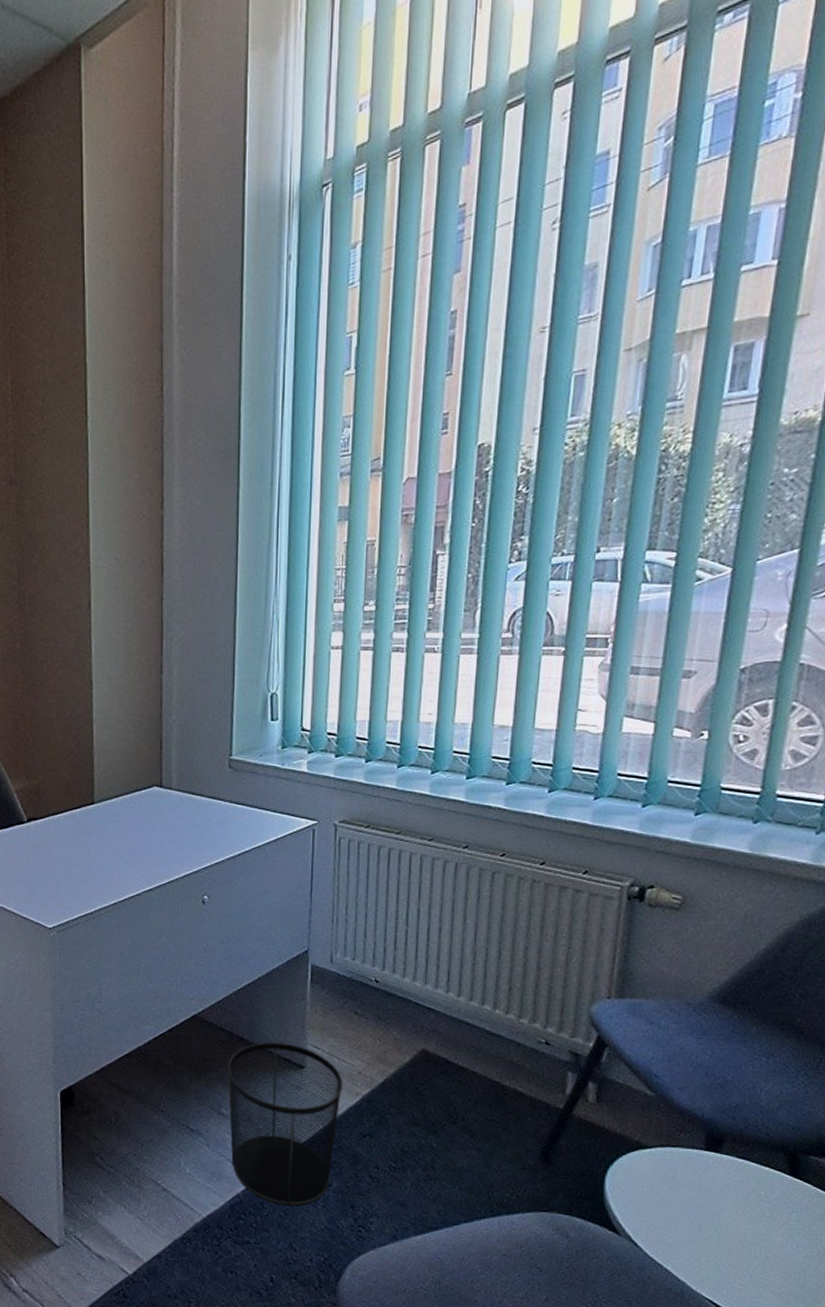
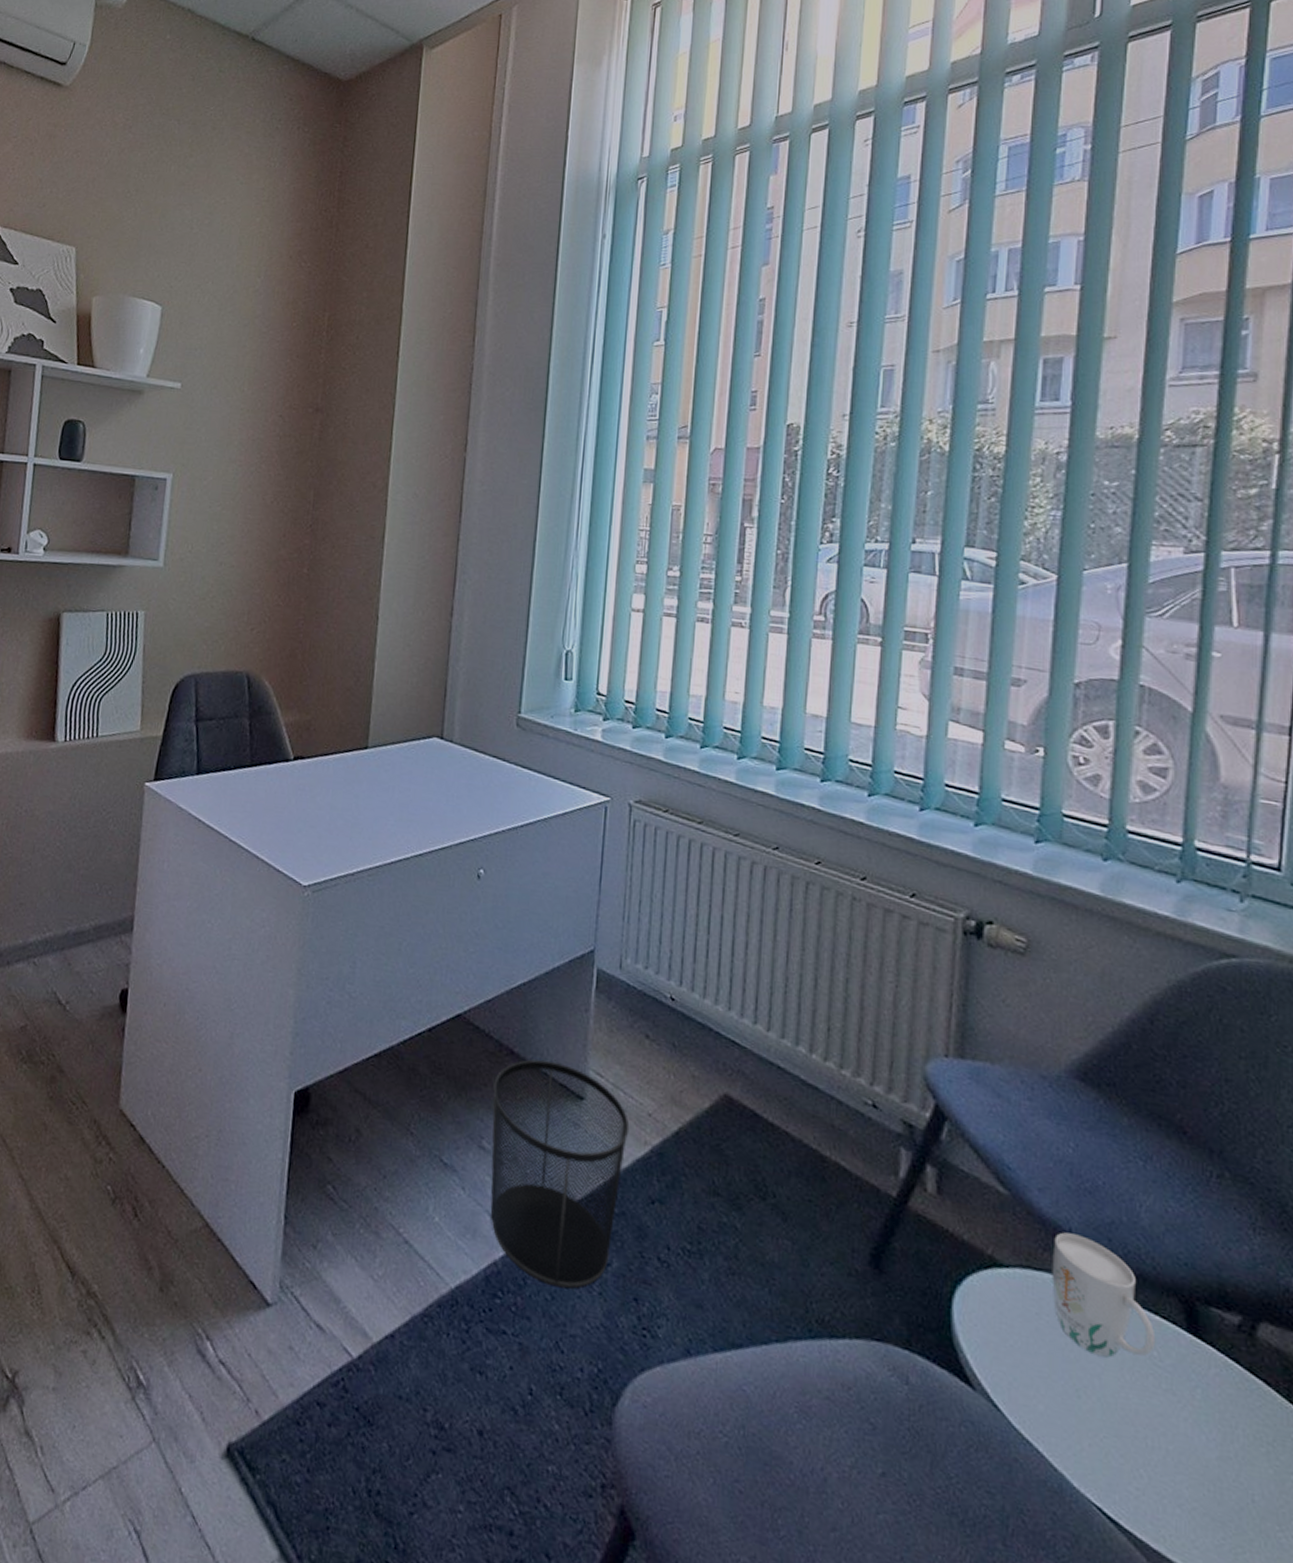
mug: none [685,1117,765,1201] -> present [1051,1232,1156,1358]

